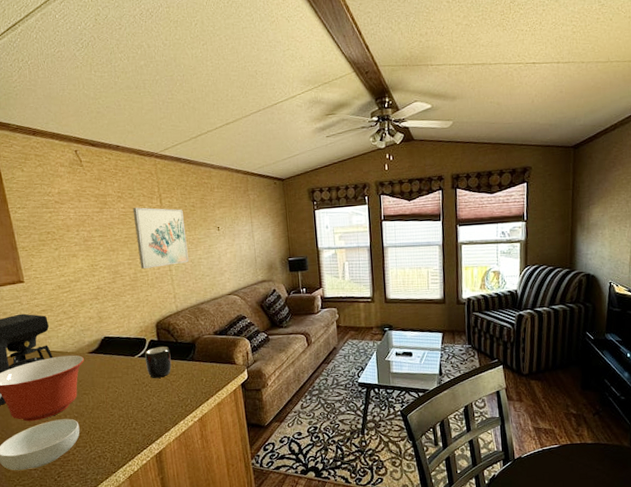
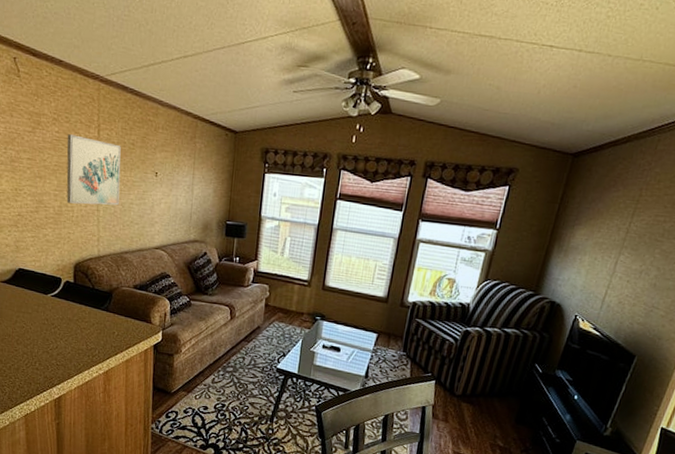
mug: present [145,346,172,378] -> none [58,289,85,322]

